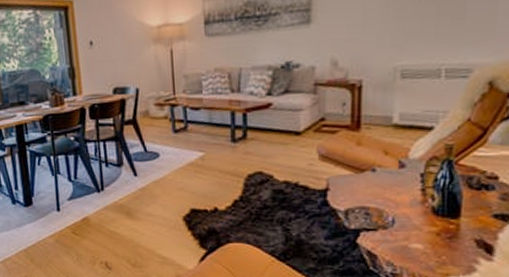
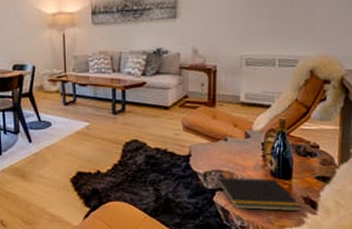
notepad: none [359,215,474,257] -> present [215,177,303,212]

